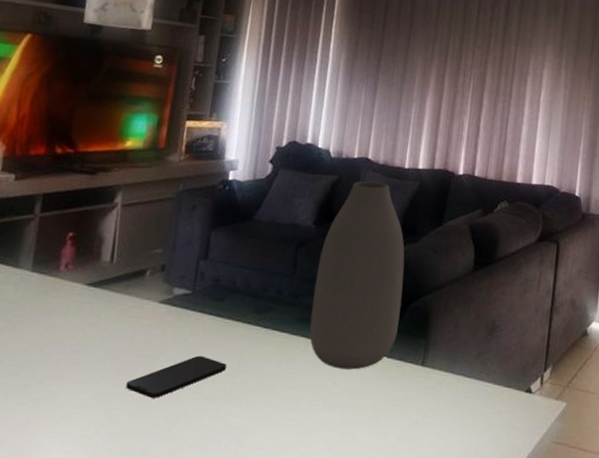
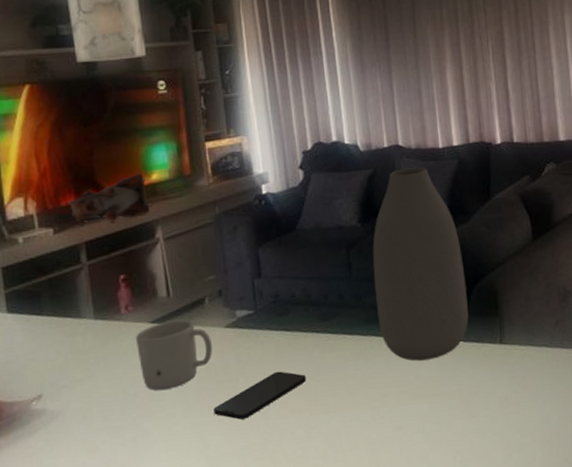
plush toy: none [37,137,121,179] -> present [68,173,150,225]
mug: none [63,286,143,355] -> present [136,319,213,390]

